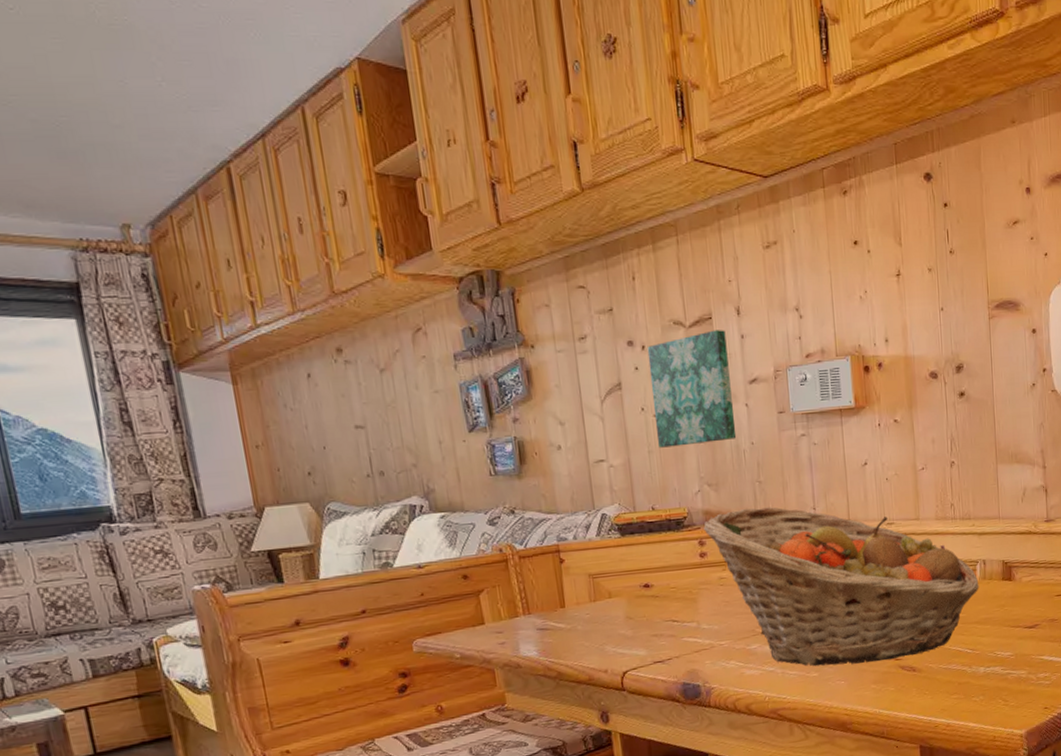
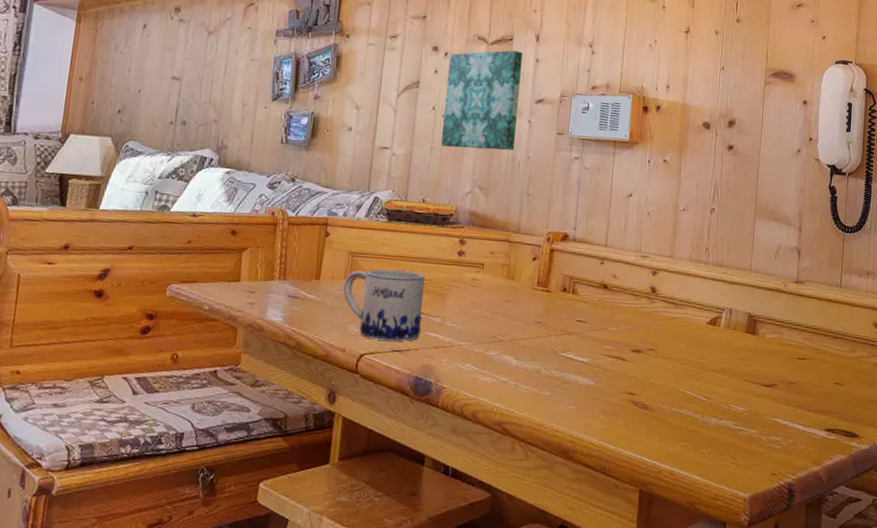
mug: none [591,582,679,655] -> present [343,269,425,342]
fruit basket: present [703,507,979,667] -> none [467,216,723,393]

